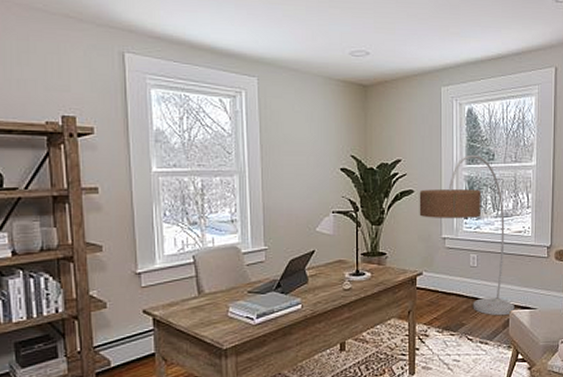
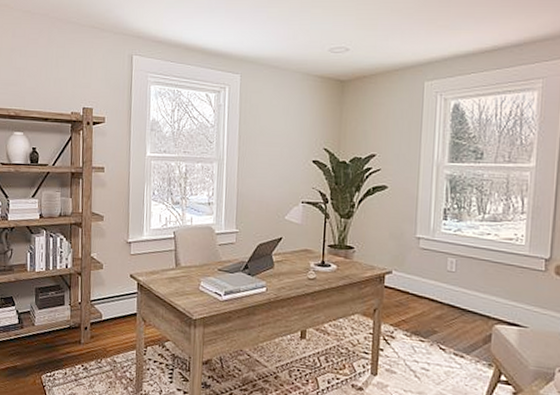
floor lamp: present [419,154,514,316] -> none [392,152,499,330]

